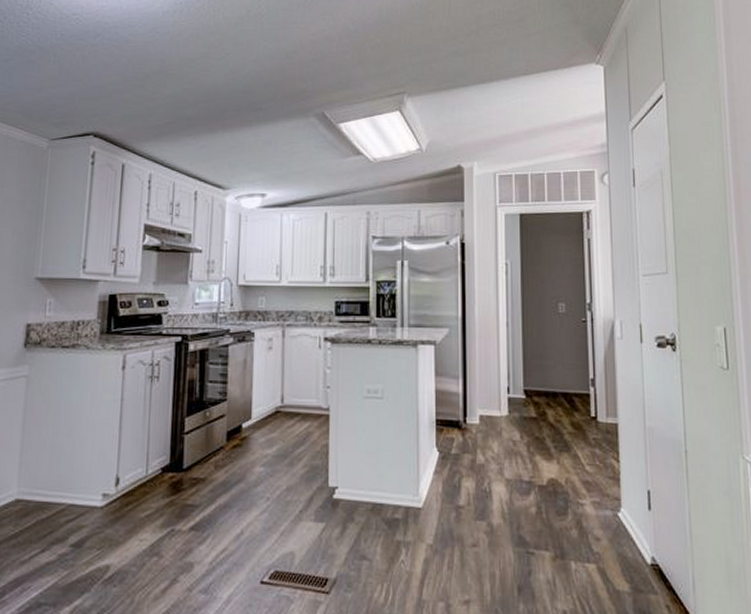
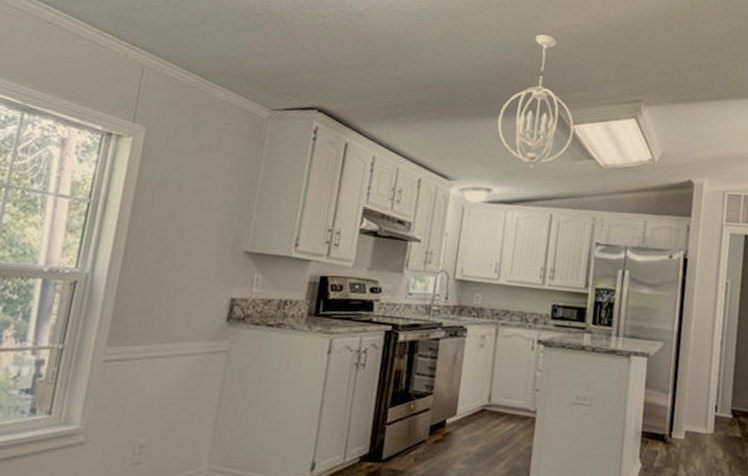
chandelier: none [266,39,341,169] -> present [497,34,575,168]

